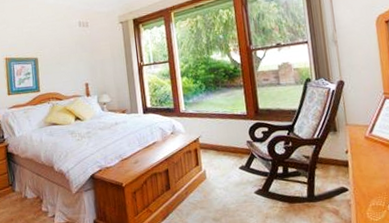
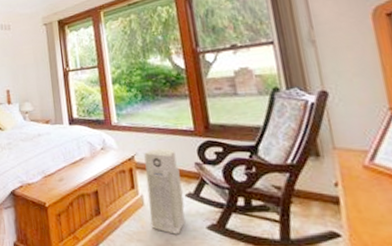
air purifier: none [207,130,238,200] -> present [144,148,185,234]

